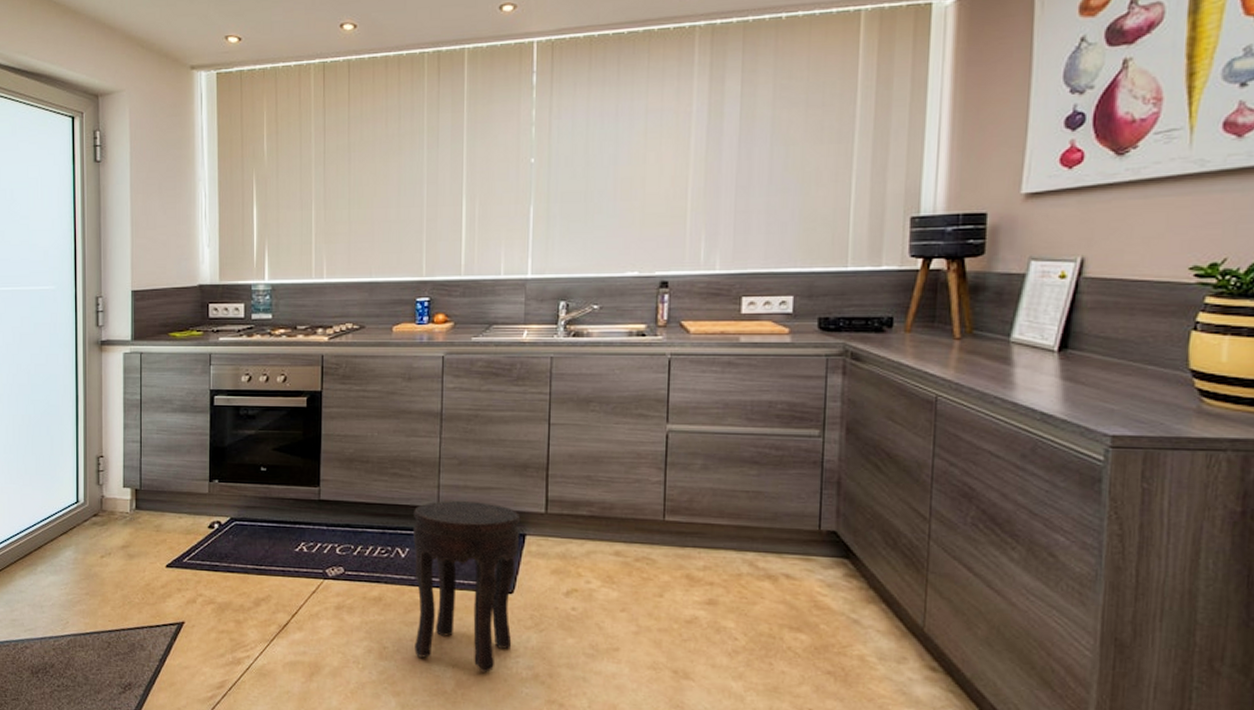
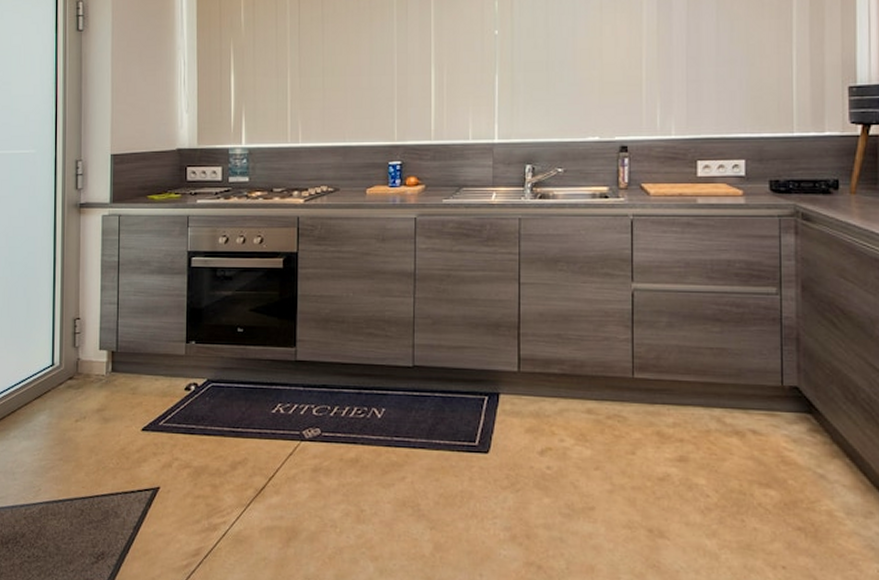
side table: present [412,501,521,672] -> none [388,360,494,535]

